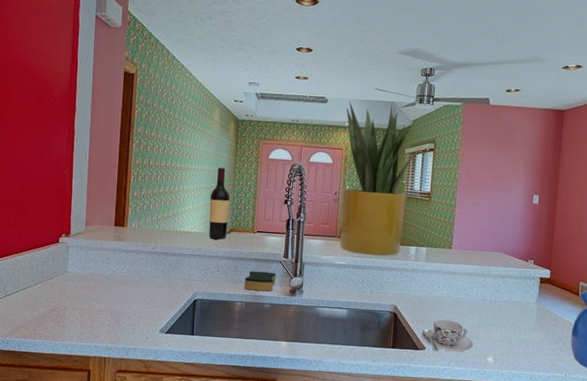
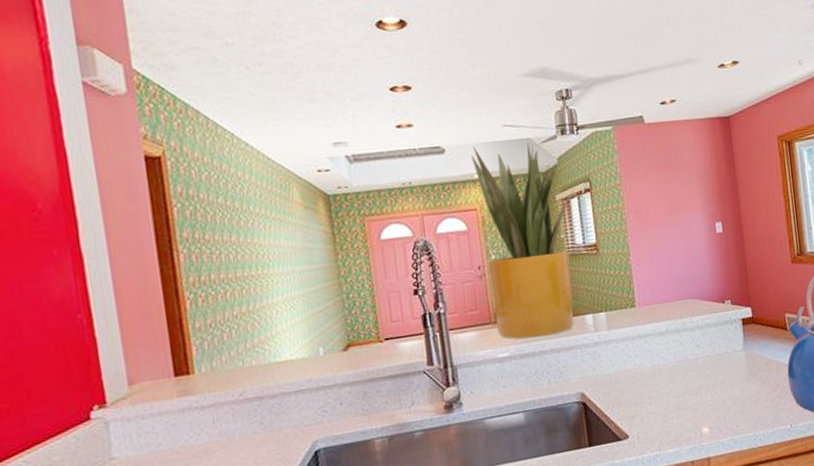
wine bottle: present [208,167,230,240] -> none [308,263,344,364]
sponge: present [244,271,276,292] -> none [380,388,423,420]
teacup: present [421,319,474,352] -> none [620,393,684,438]

